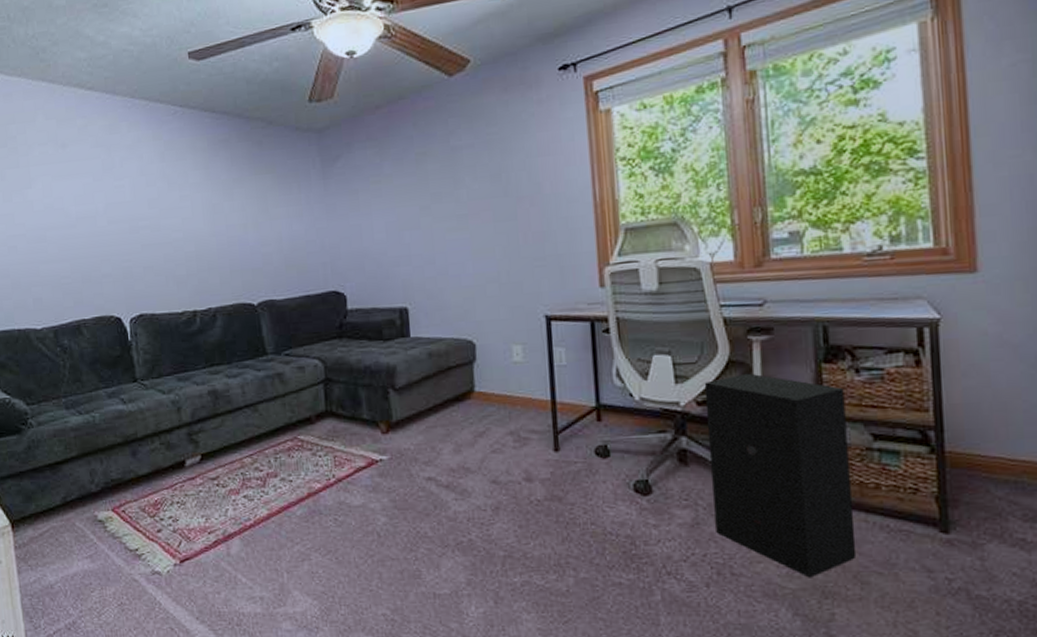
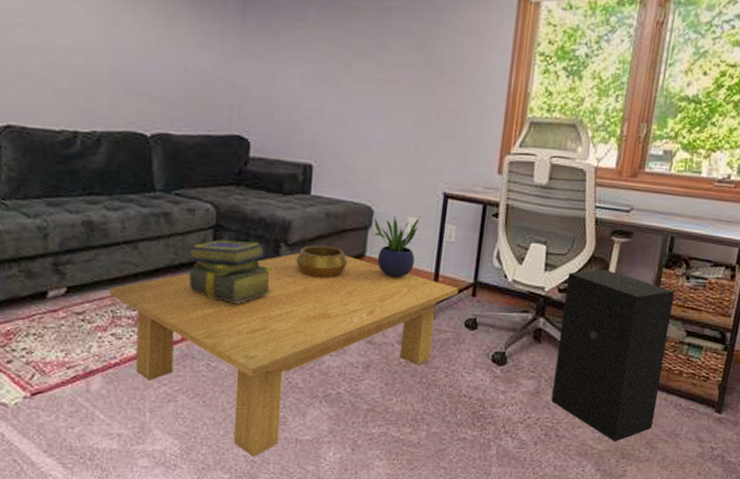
coffee table: none [238,393,582,615] -> present [110,252,459,457]
stack of books: none [302,391,387,455] -> present [187,240,273,304]
decorative bowl: none [406,385,458,420] -> present [296,245,348,279]
potted plant: none [478,346,527,410] -> present [373,215,420,277]

